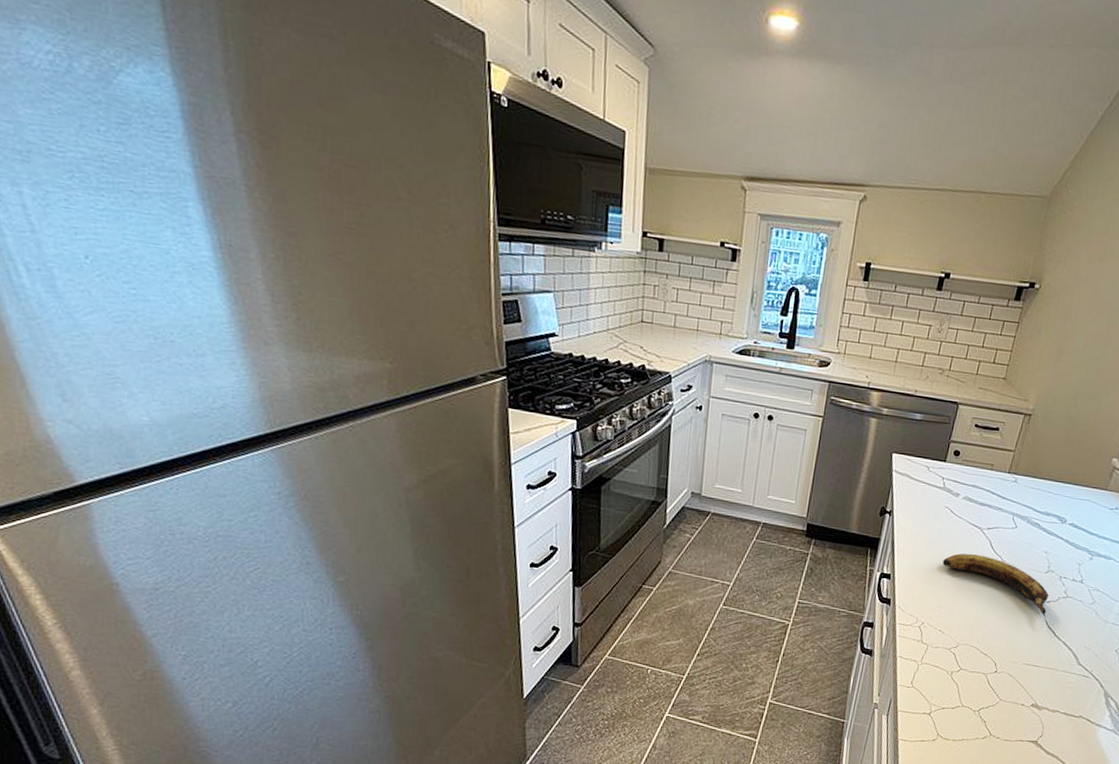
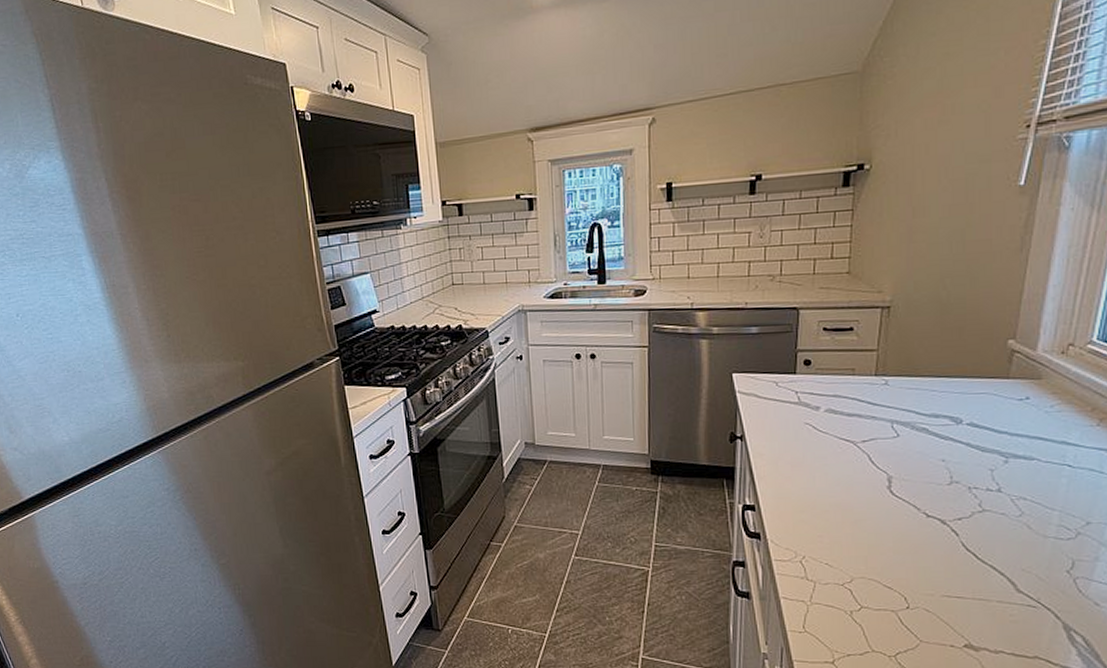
banana: present [942,553,1049,614] -> none [814,472,960,534]

